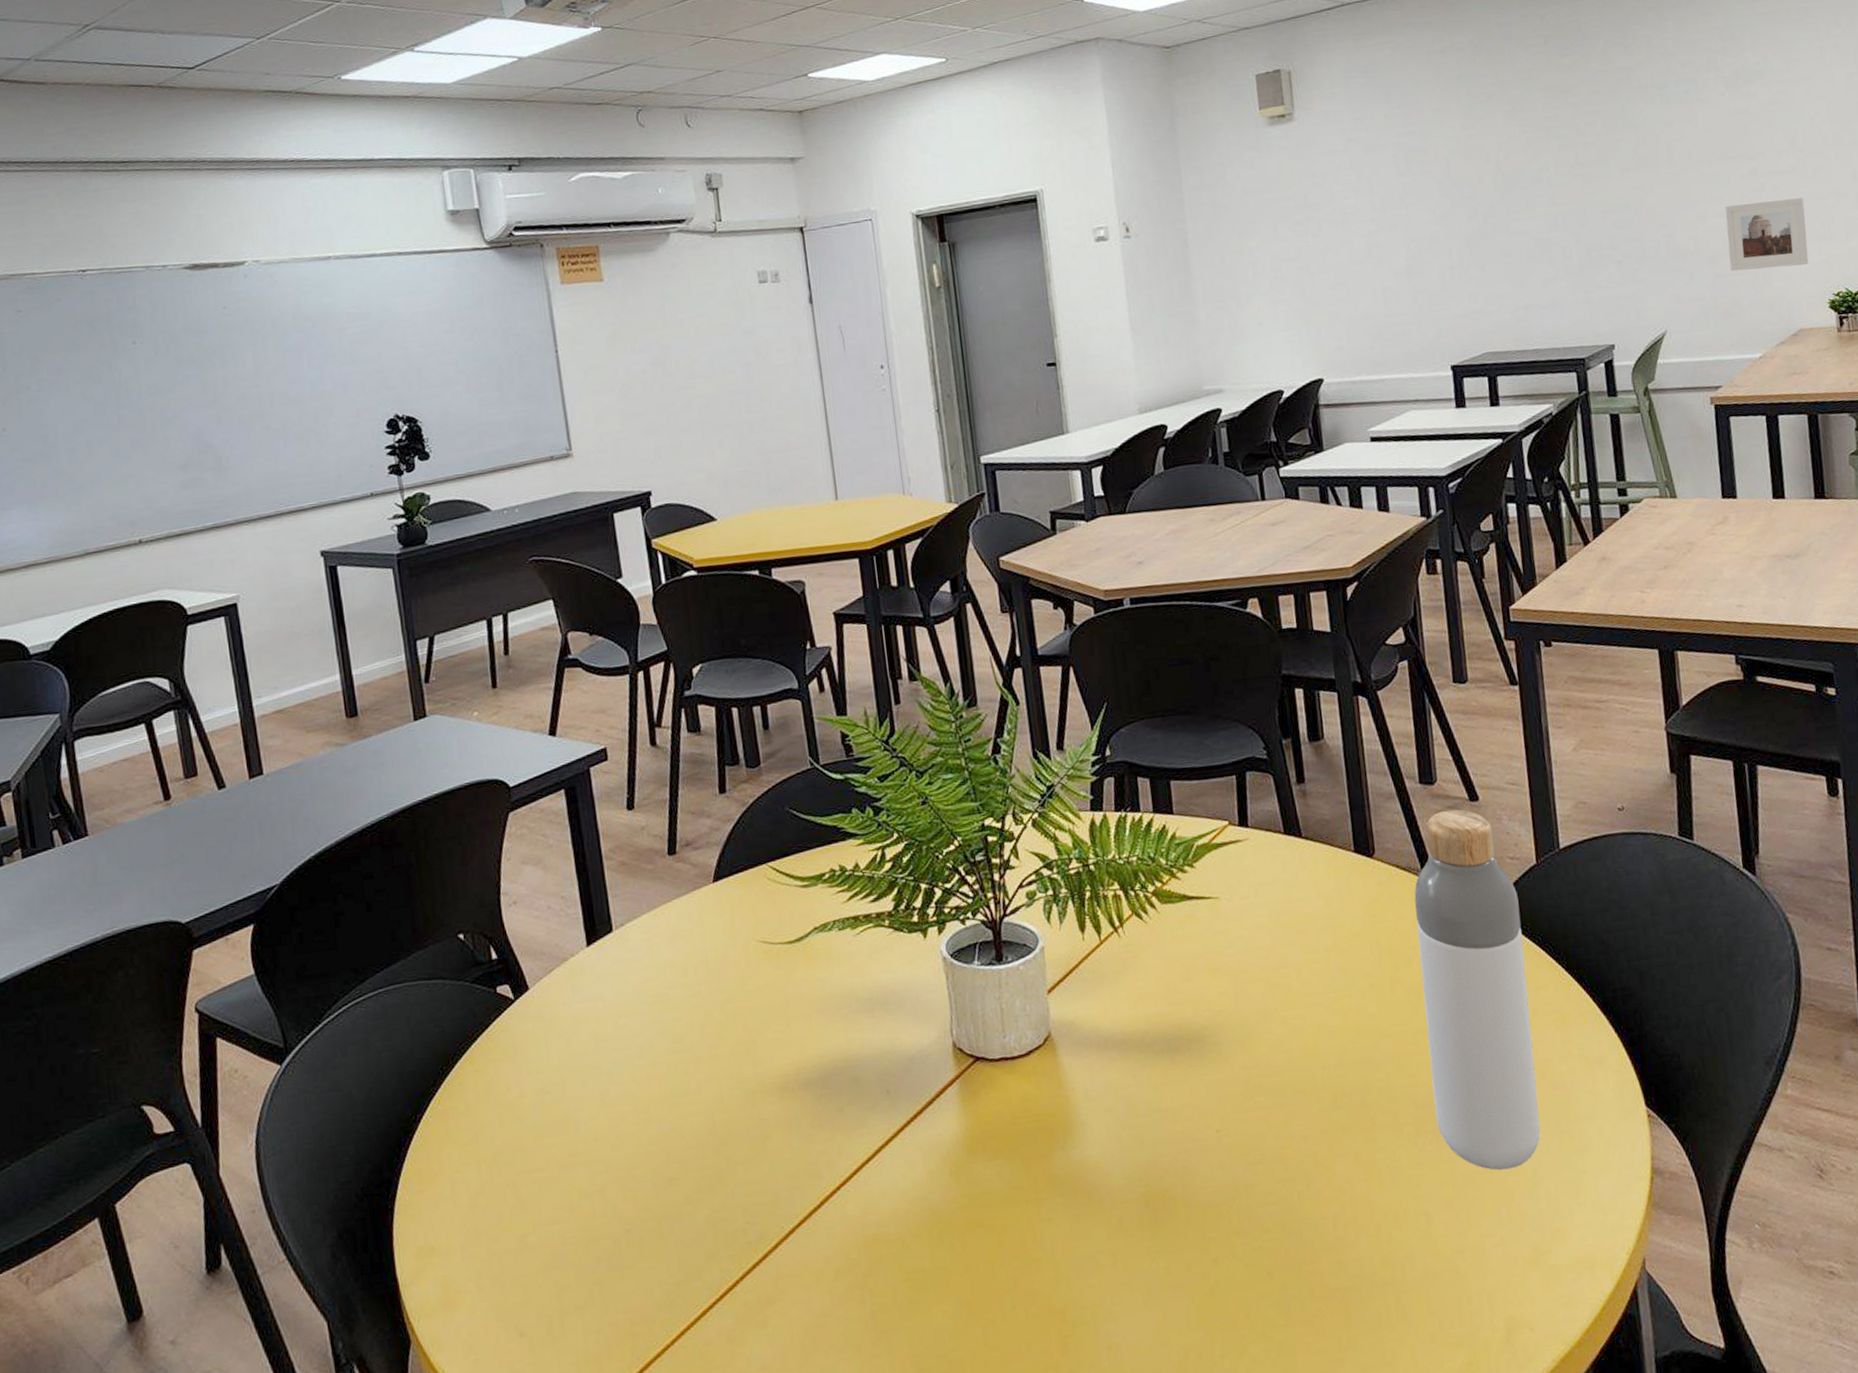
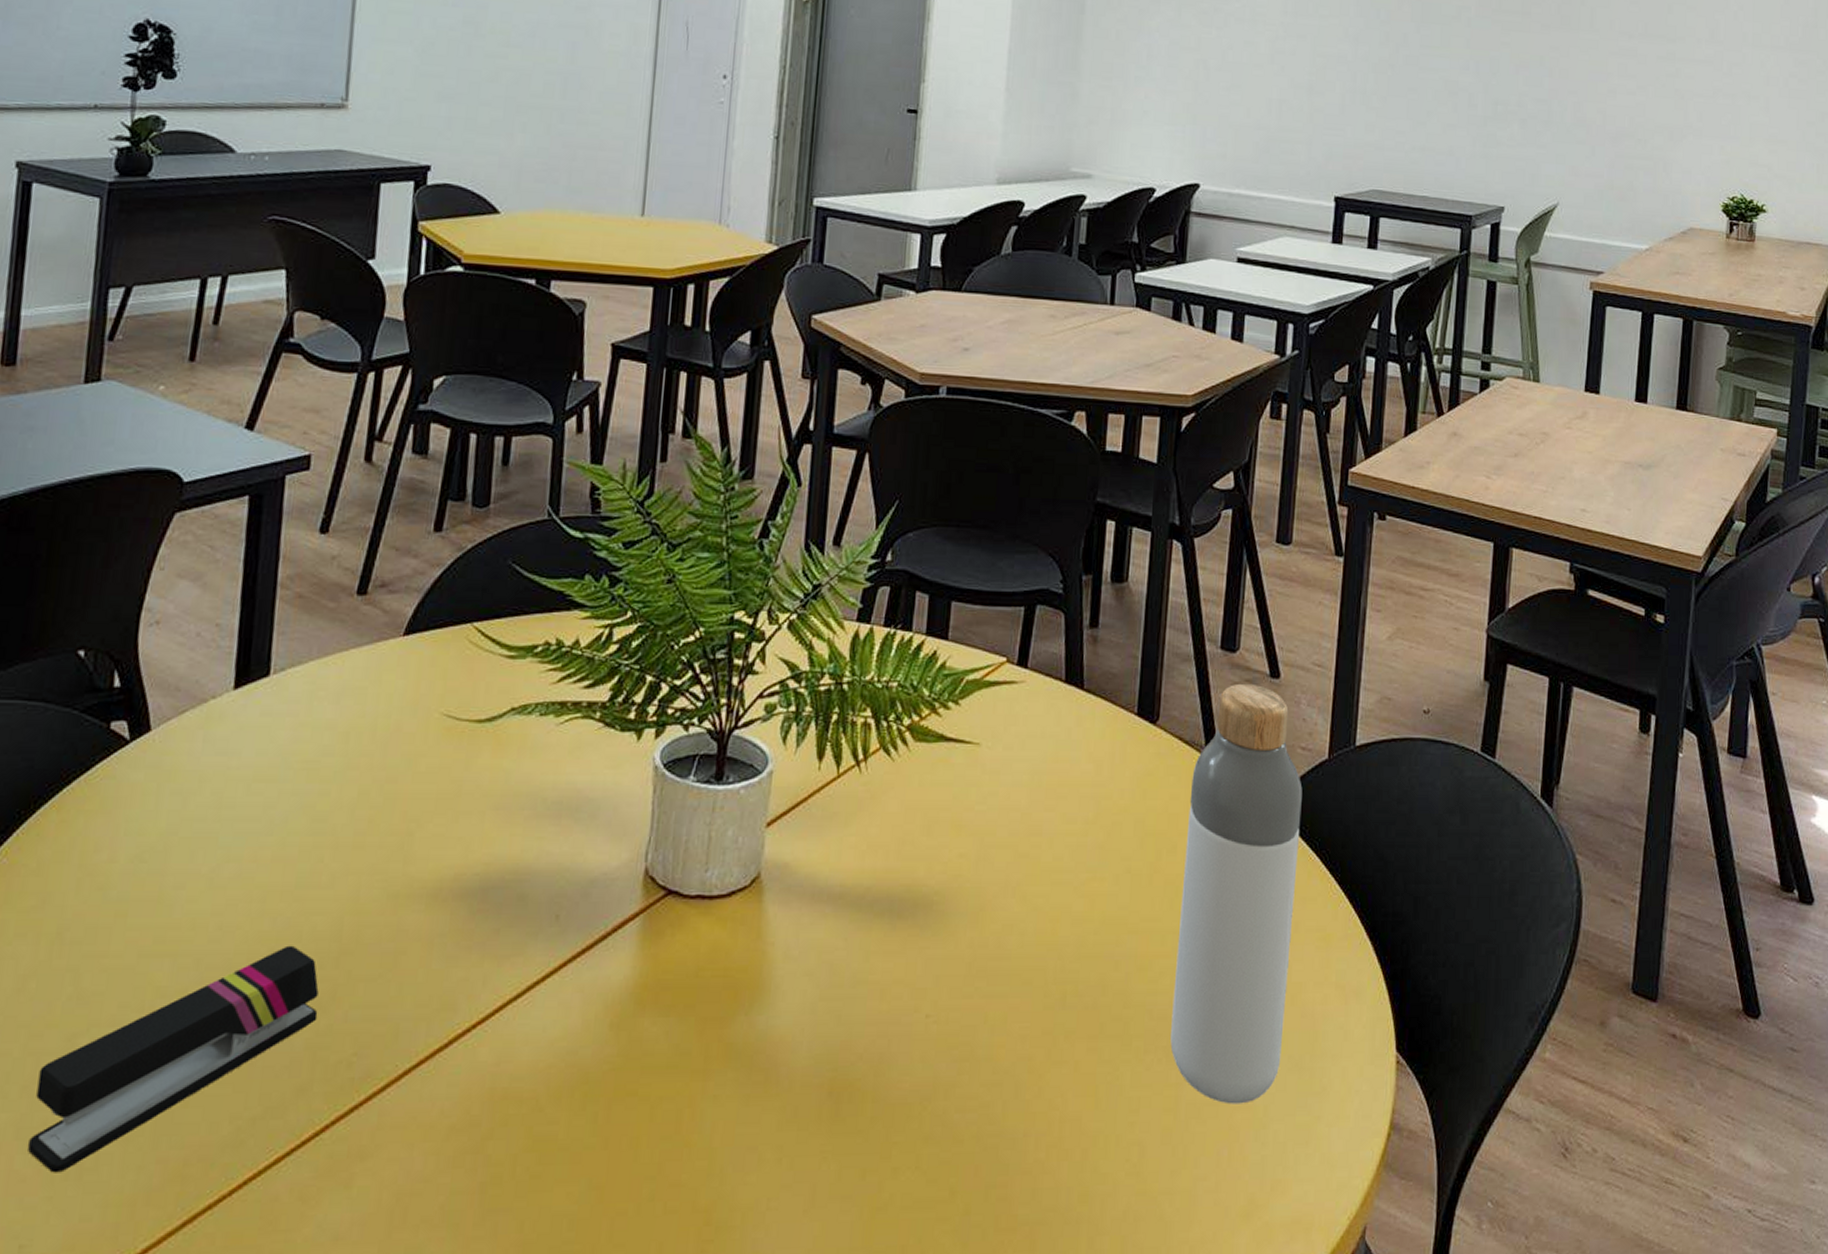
stapler: none [503,1143,711,1343] -> present [28,945,319,1173]
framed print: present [1725,198,1809,272] -> none [1632,85,1715,163]

